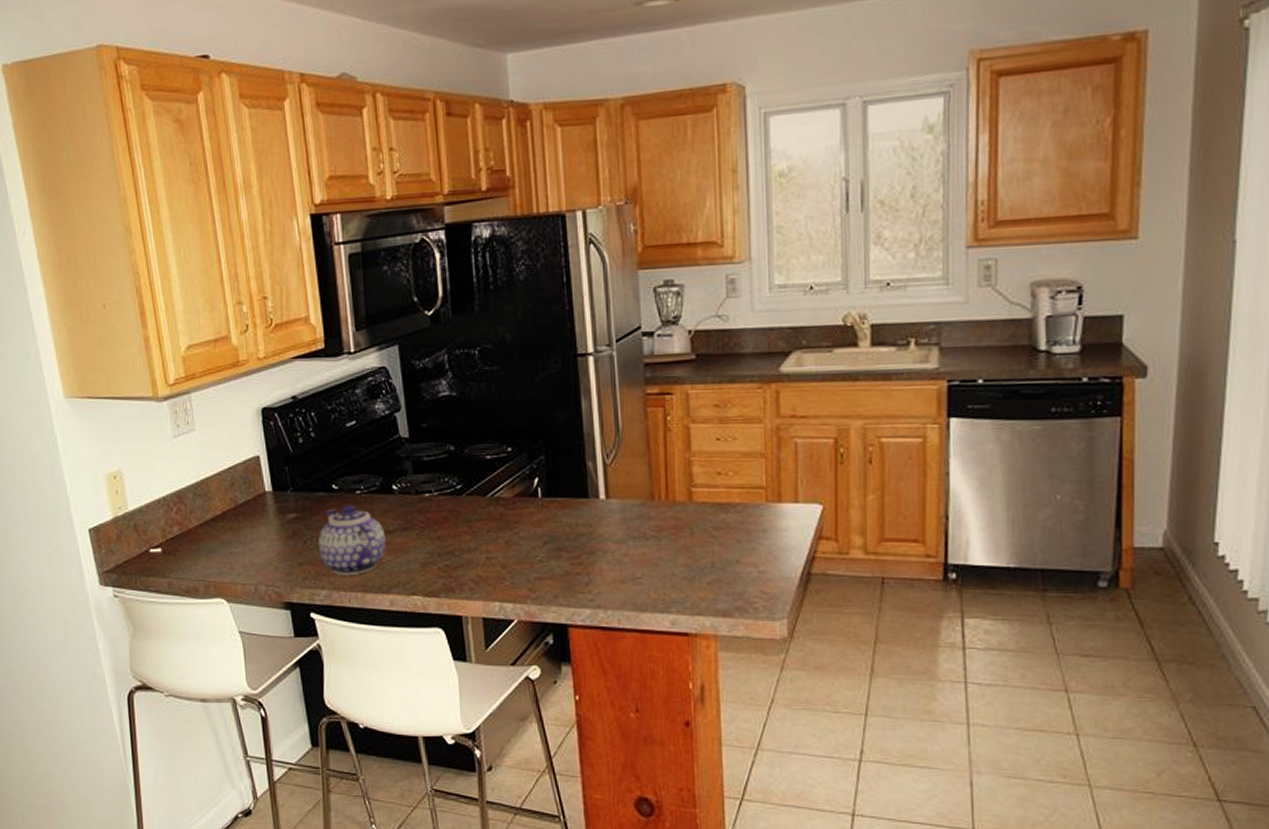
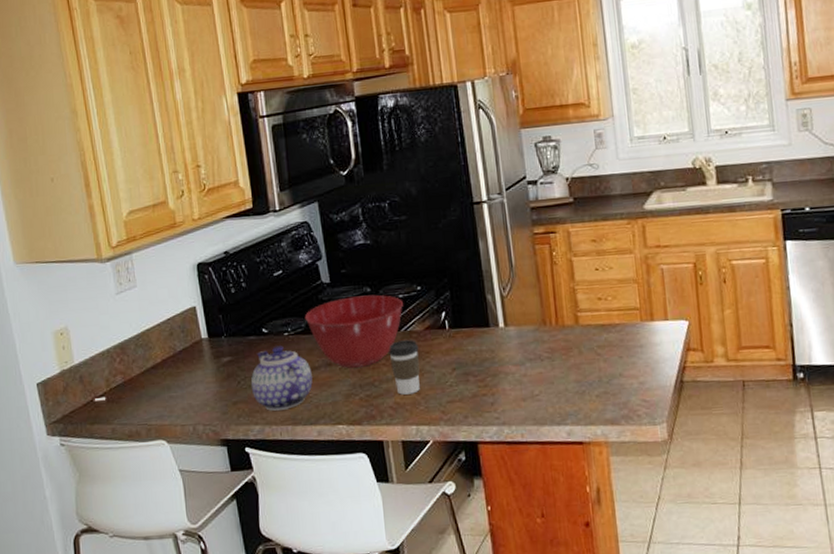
mixing bowl: none [379,454,491,534] -> present [304,294,403,368]
coffee cup: none [472,507,507,567] -> present [388,340,420,395]

